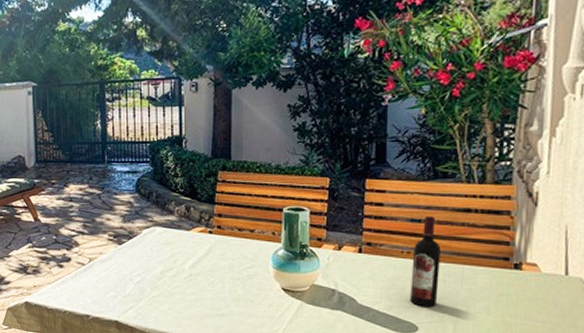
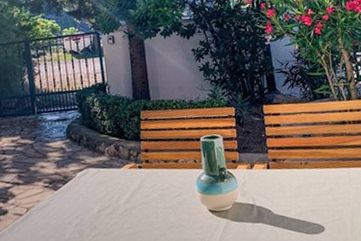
wine bottle: present [410,216,441,306] -> none [309,130,335,208]

